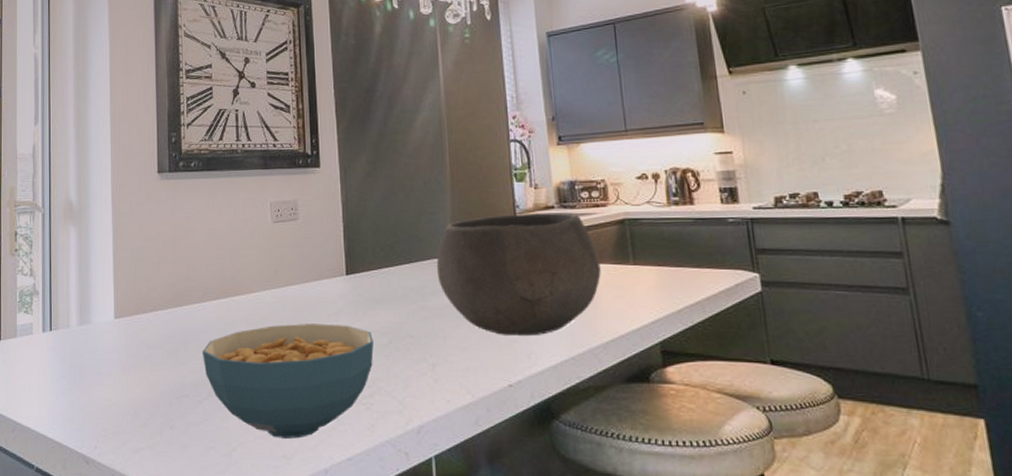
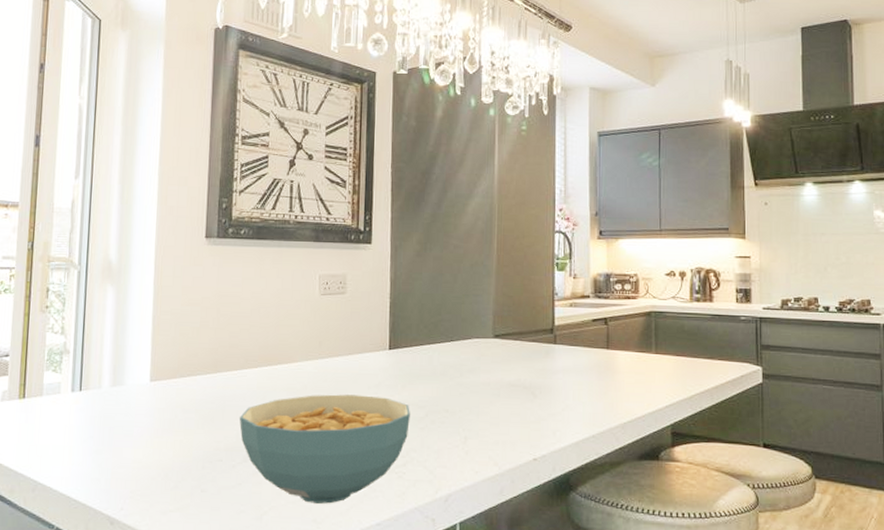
bowl: present [436,212,601,336] -> none [476,301,626,415]

